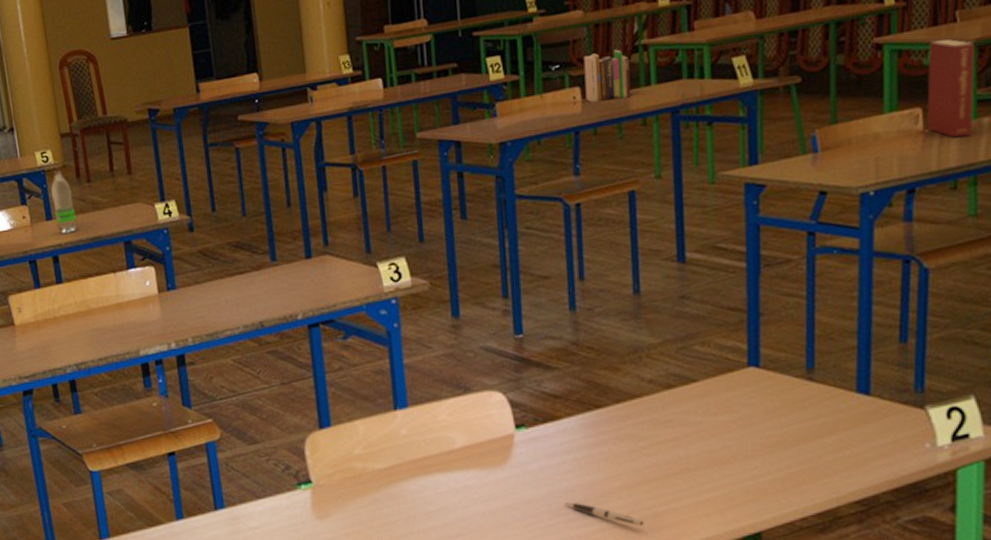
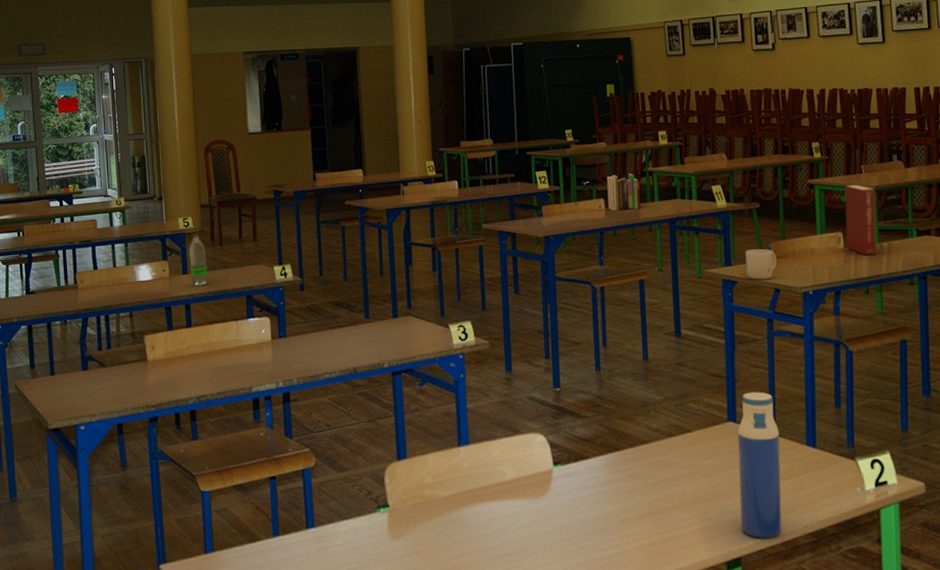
pen: present [565,502,644,526] -> none [592,529,652,550]
water bottle: none [761,327,820,509] -> present [737,391,782,539]
mug: none [778,138,825,181] -> present [745,249,778,280]

